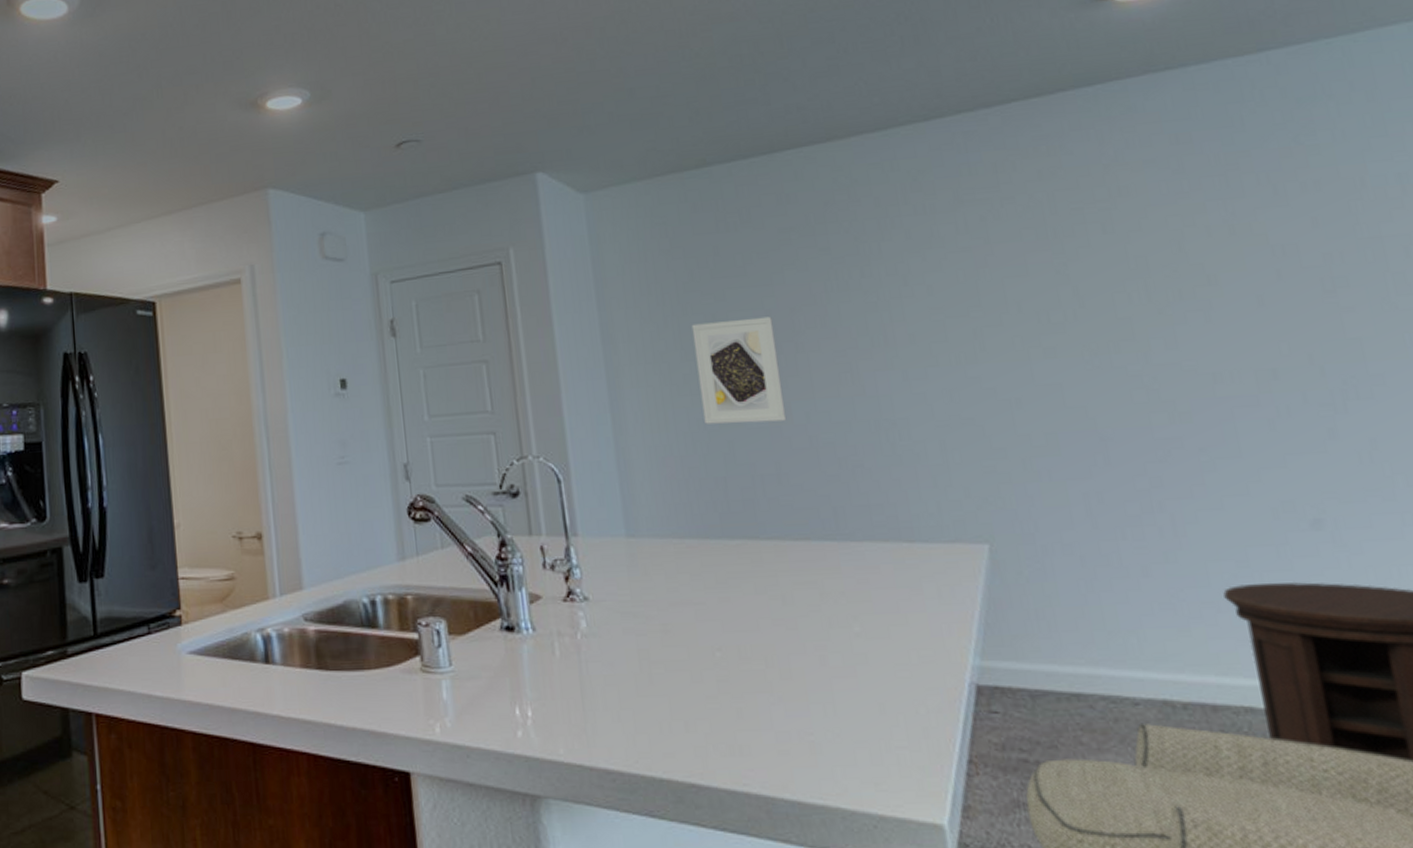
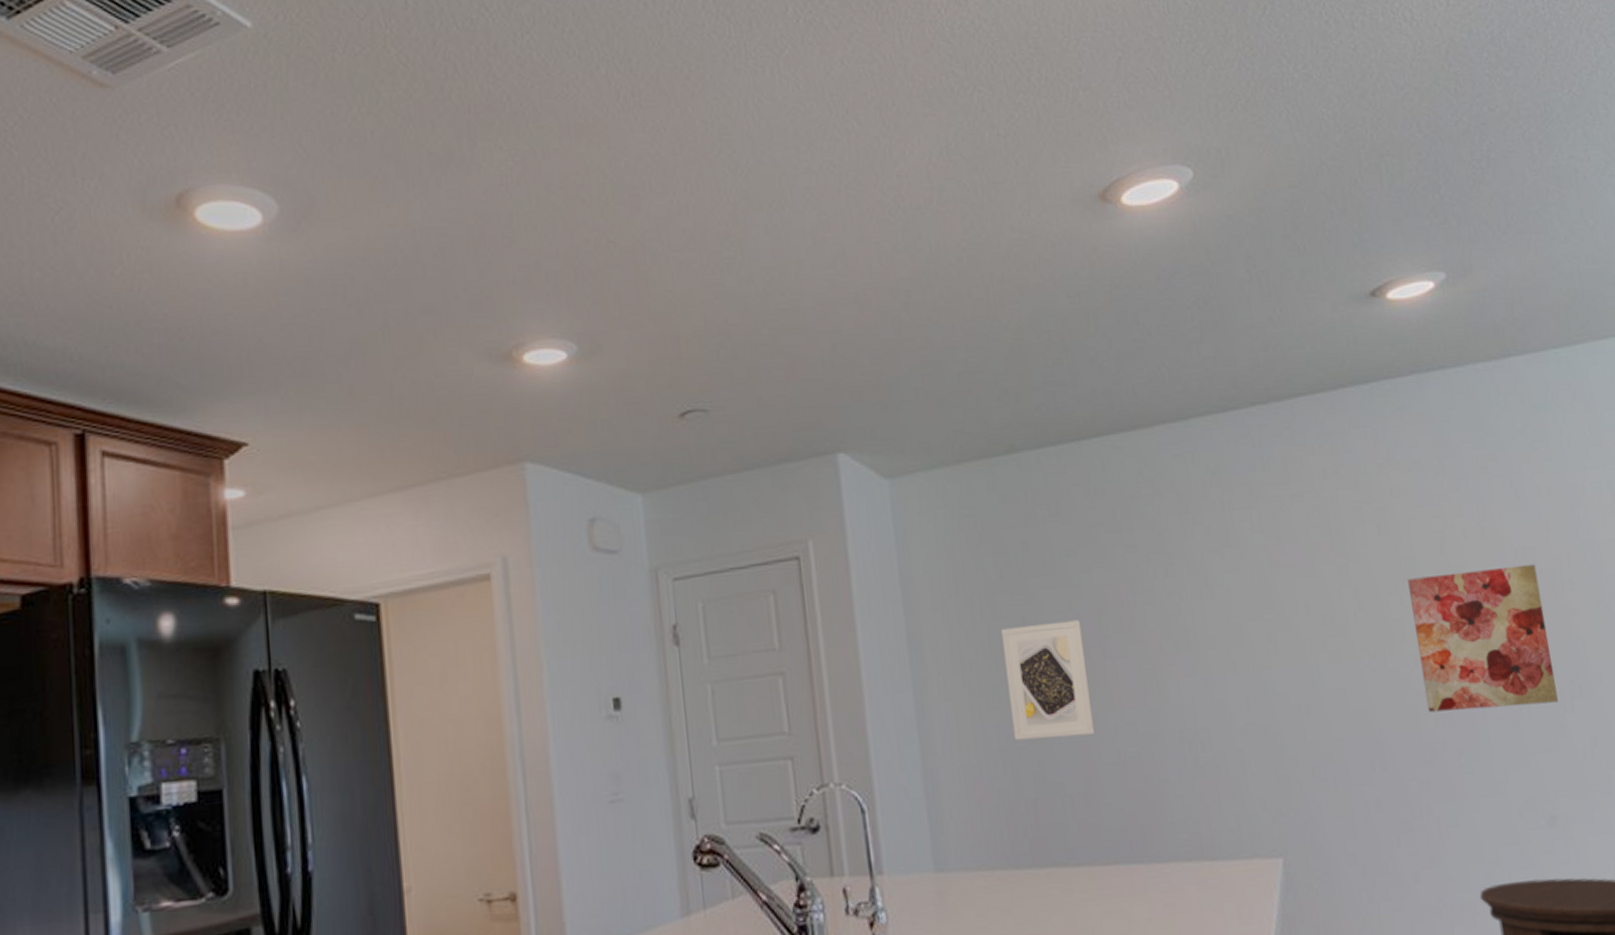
wall art: none [1137,261,1326,410] -> present [1407,564,1558,713]

